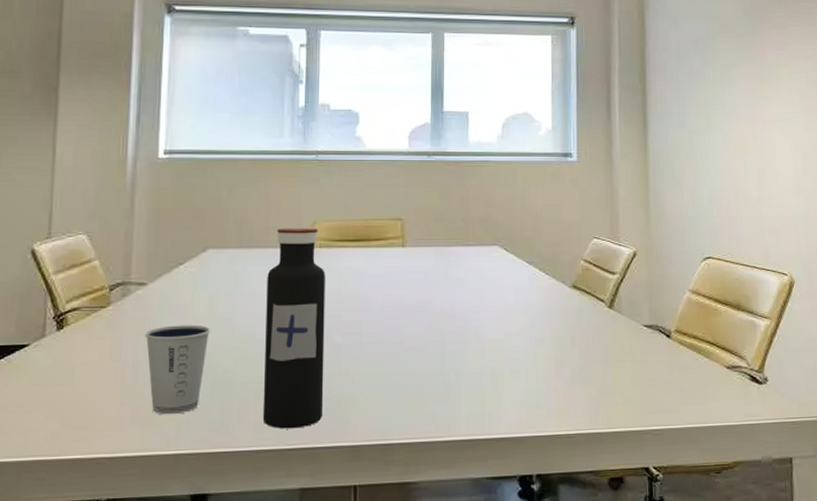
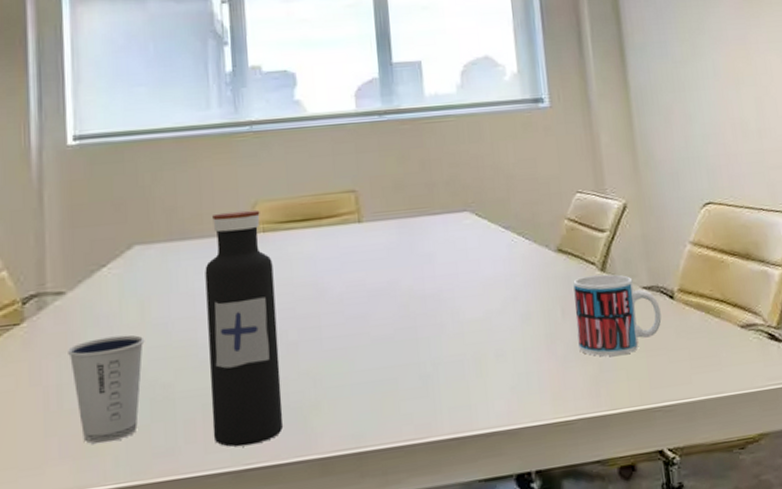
mug: none [583,311,658,383] -> present [573,274,662,357]

